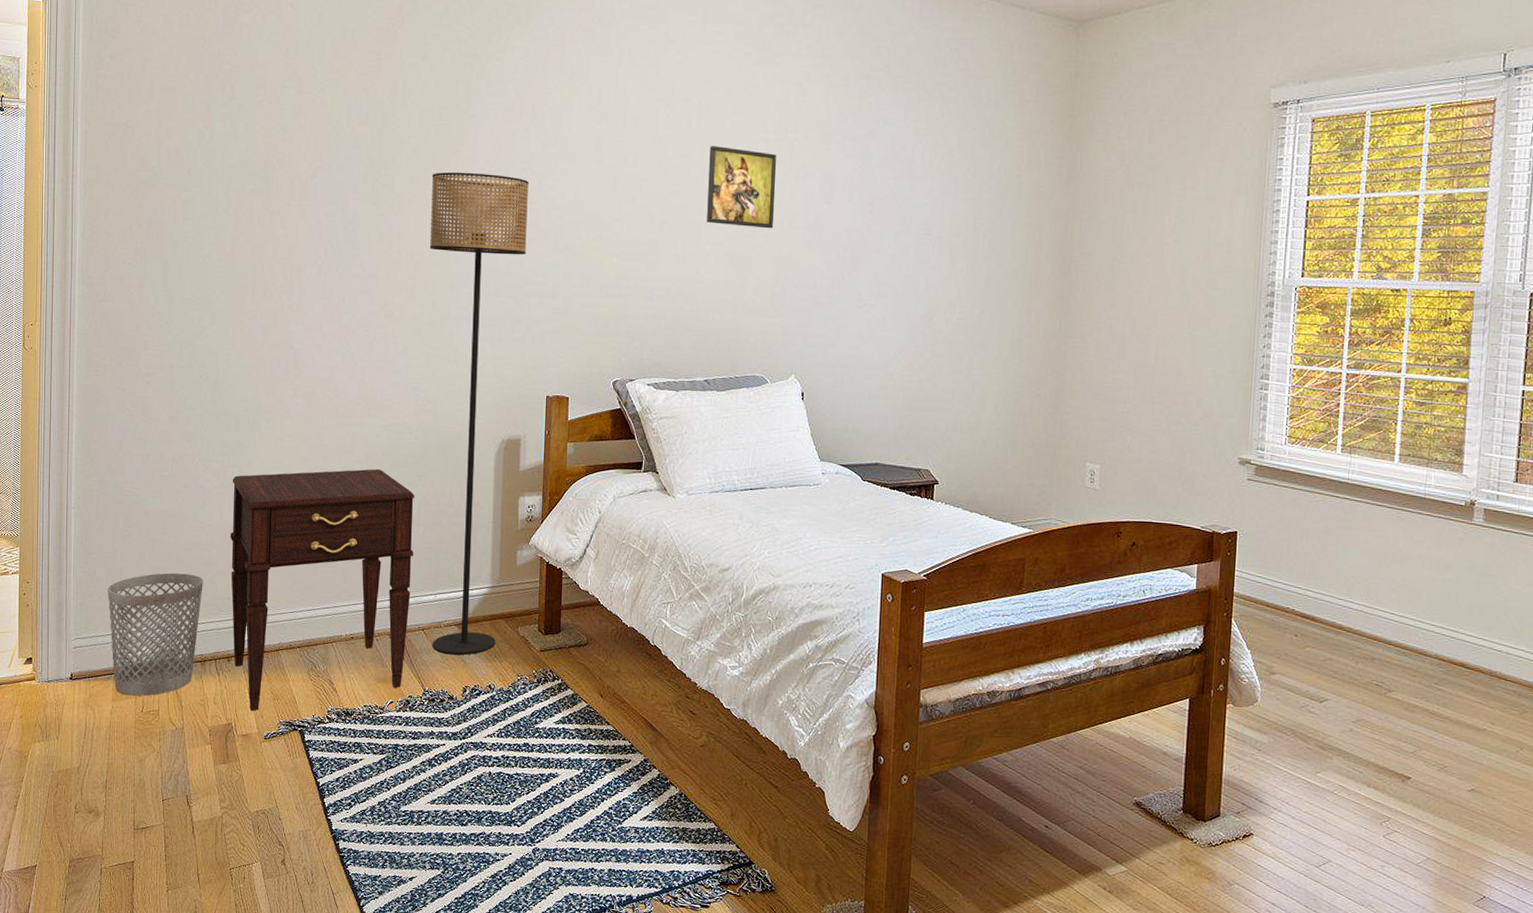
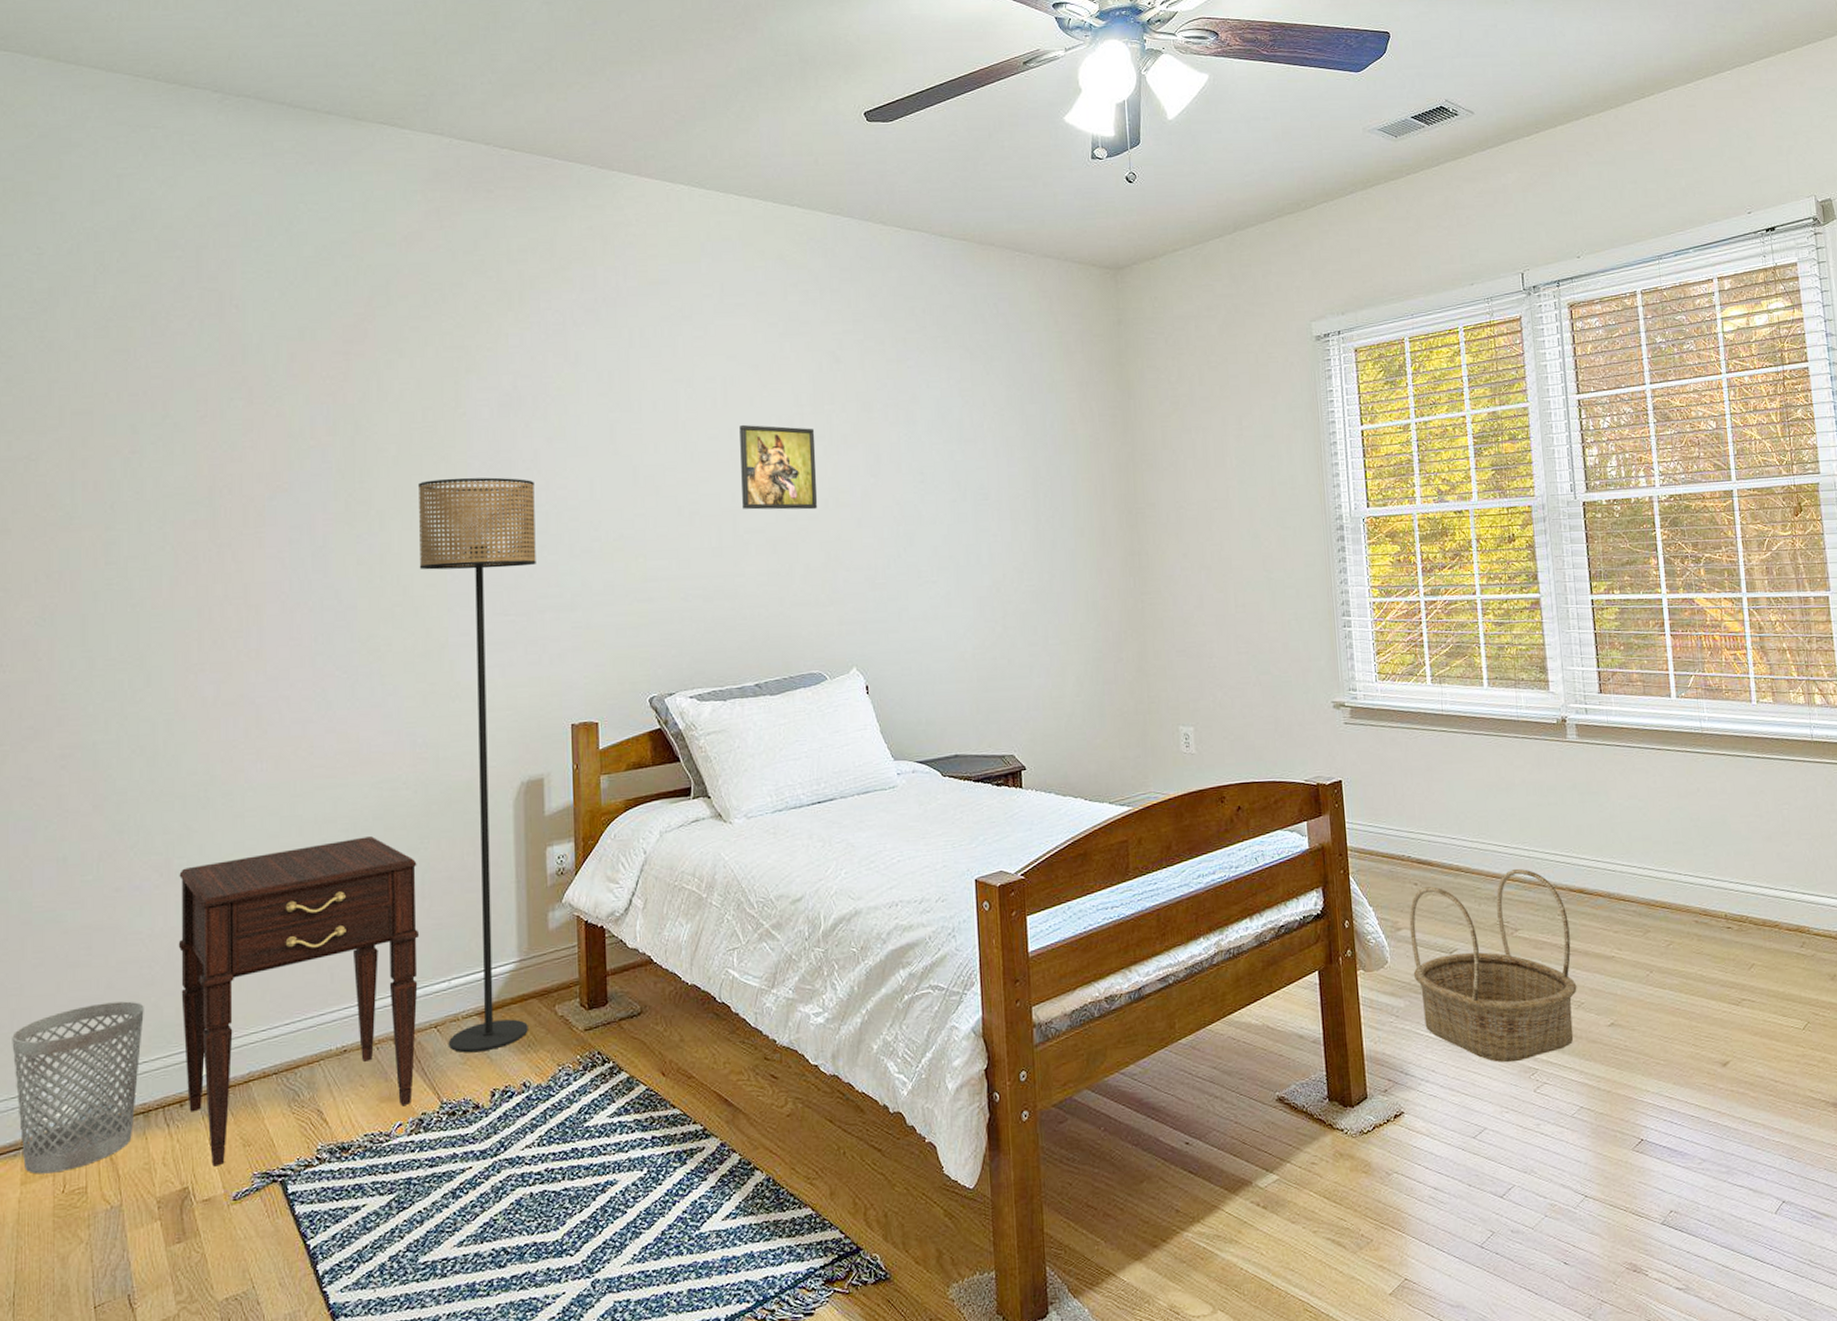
basket: none [1281,635,1445,809] -> present [1409,868,1577,1063]

